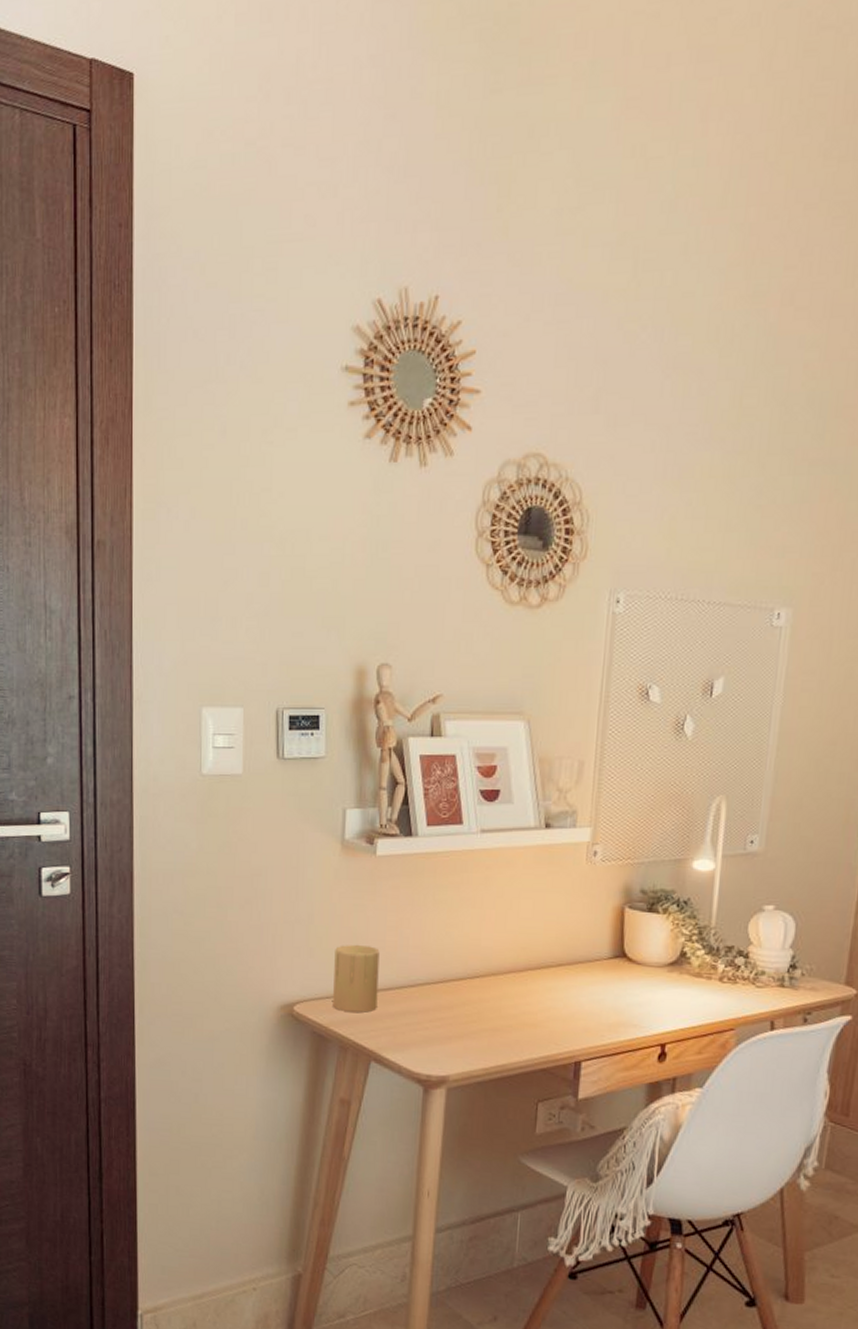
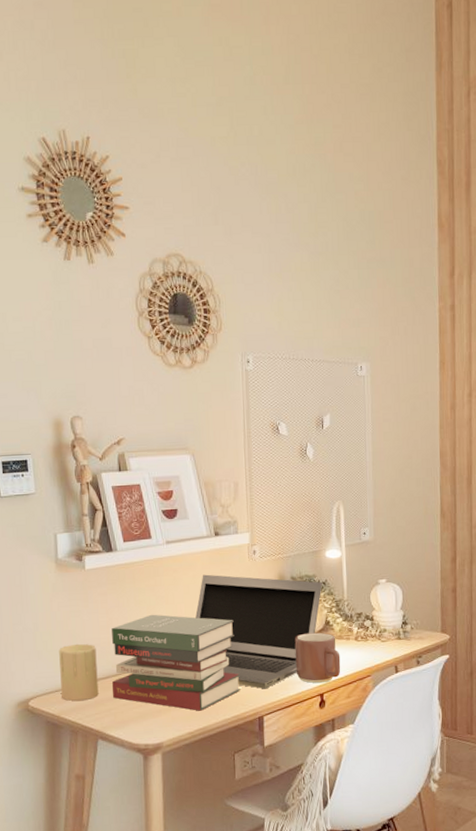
books: none [394,918,557,1044] -> present [112,614,241,711]
laptop: none [508,875,683,1029] -> present [195,574,322,689]
mug: none [632,964,696,1031] -> present [294,632,341,684]

